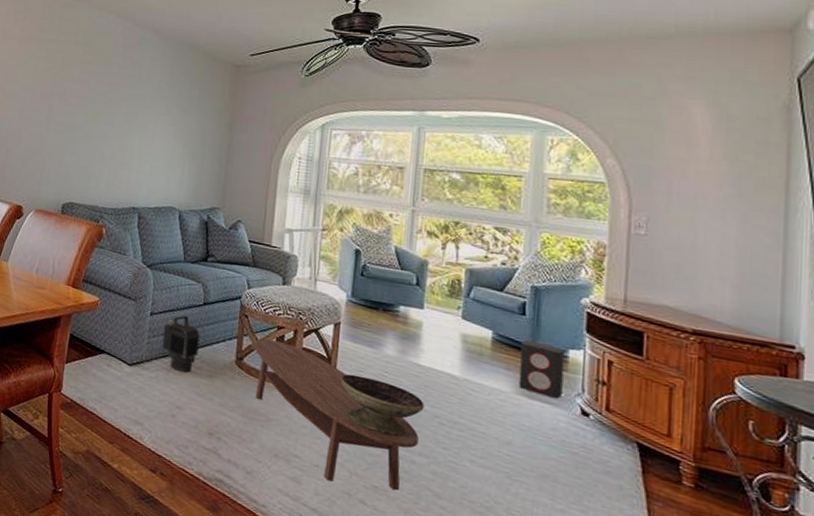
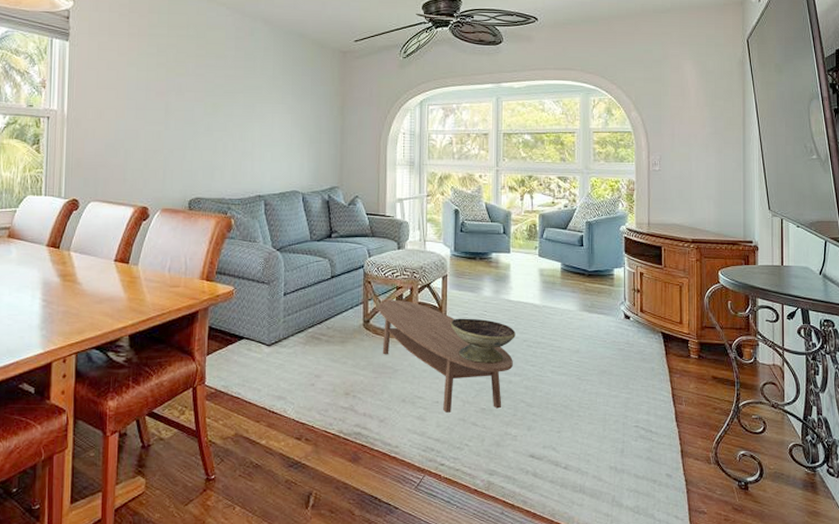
lantern: present [162,316,200,373] -> none [297,291,330,343]
speaker: present [519,340,565,398] -> none [582,267,611,308]

